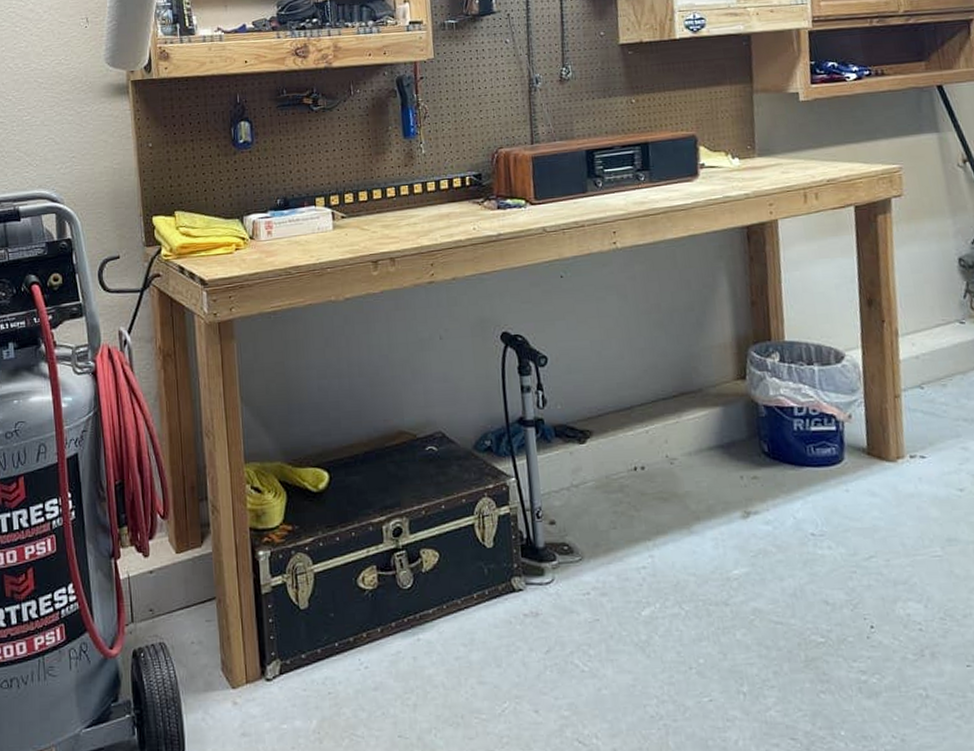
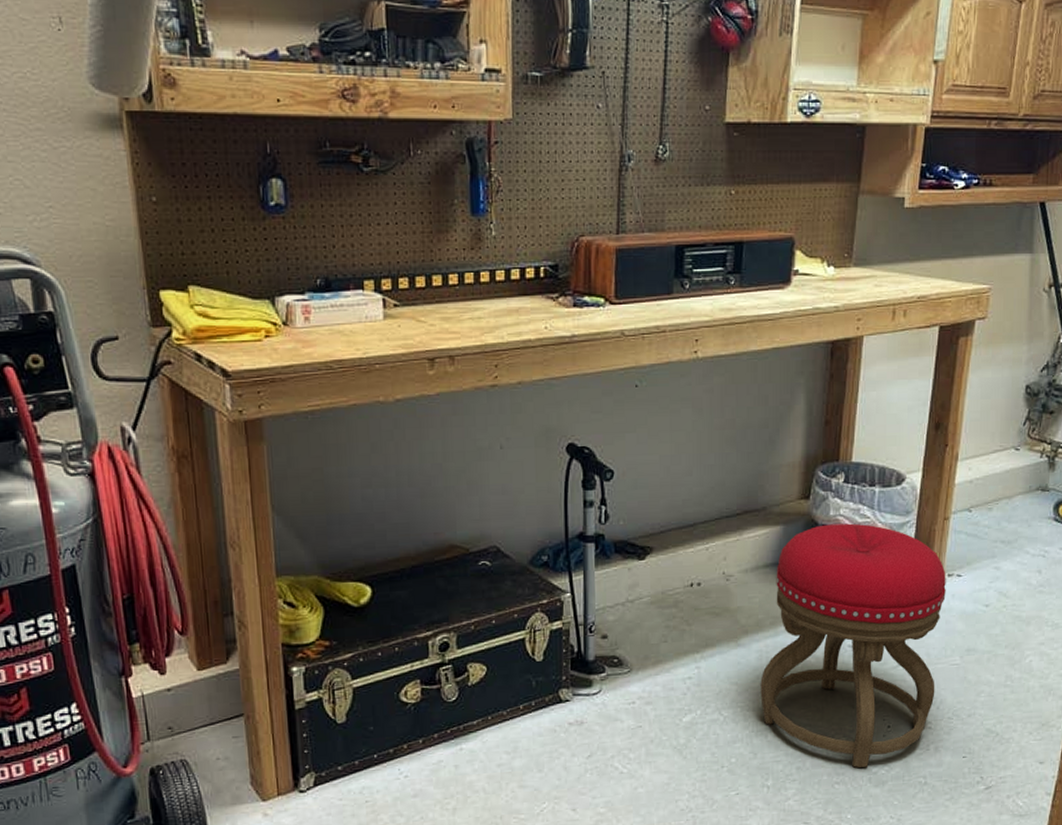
stool: none [720,403,920,676] -> present [760,523,946,768]

